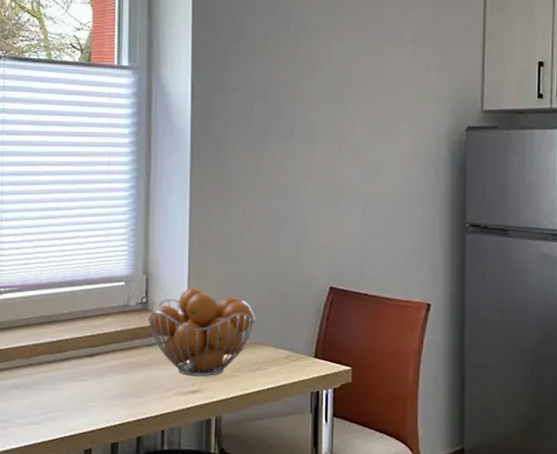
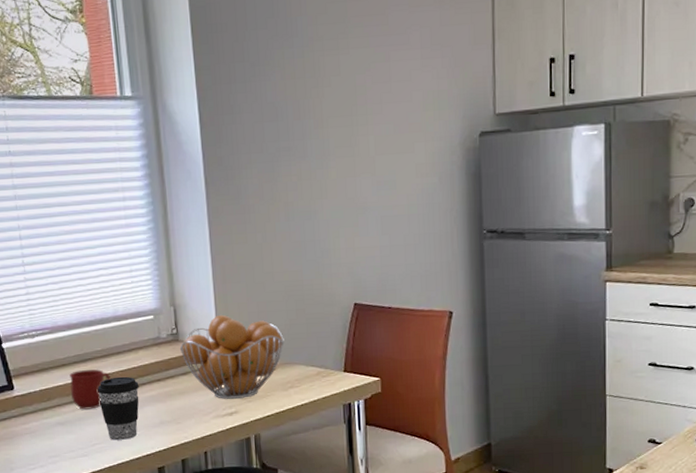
mug: none [31,332,74,374] -> present [69,369,111,410]
coffee cup: none [58,342,102,410] -> present [97,376,139,440]

